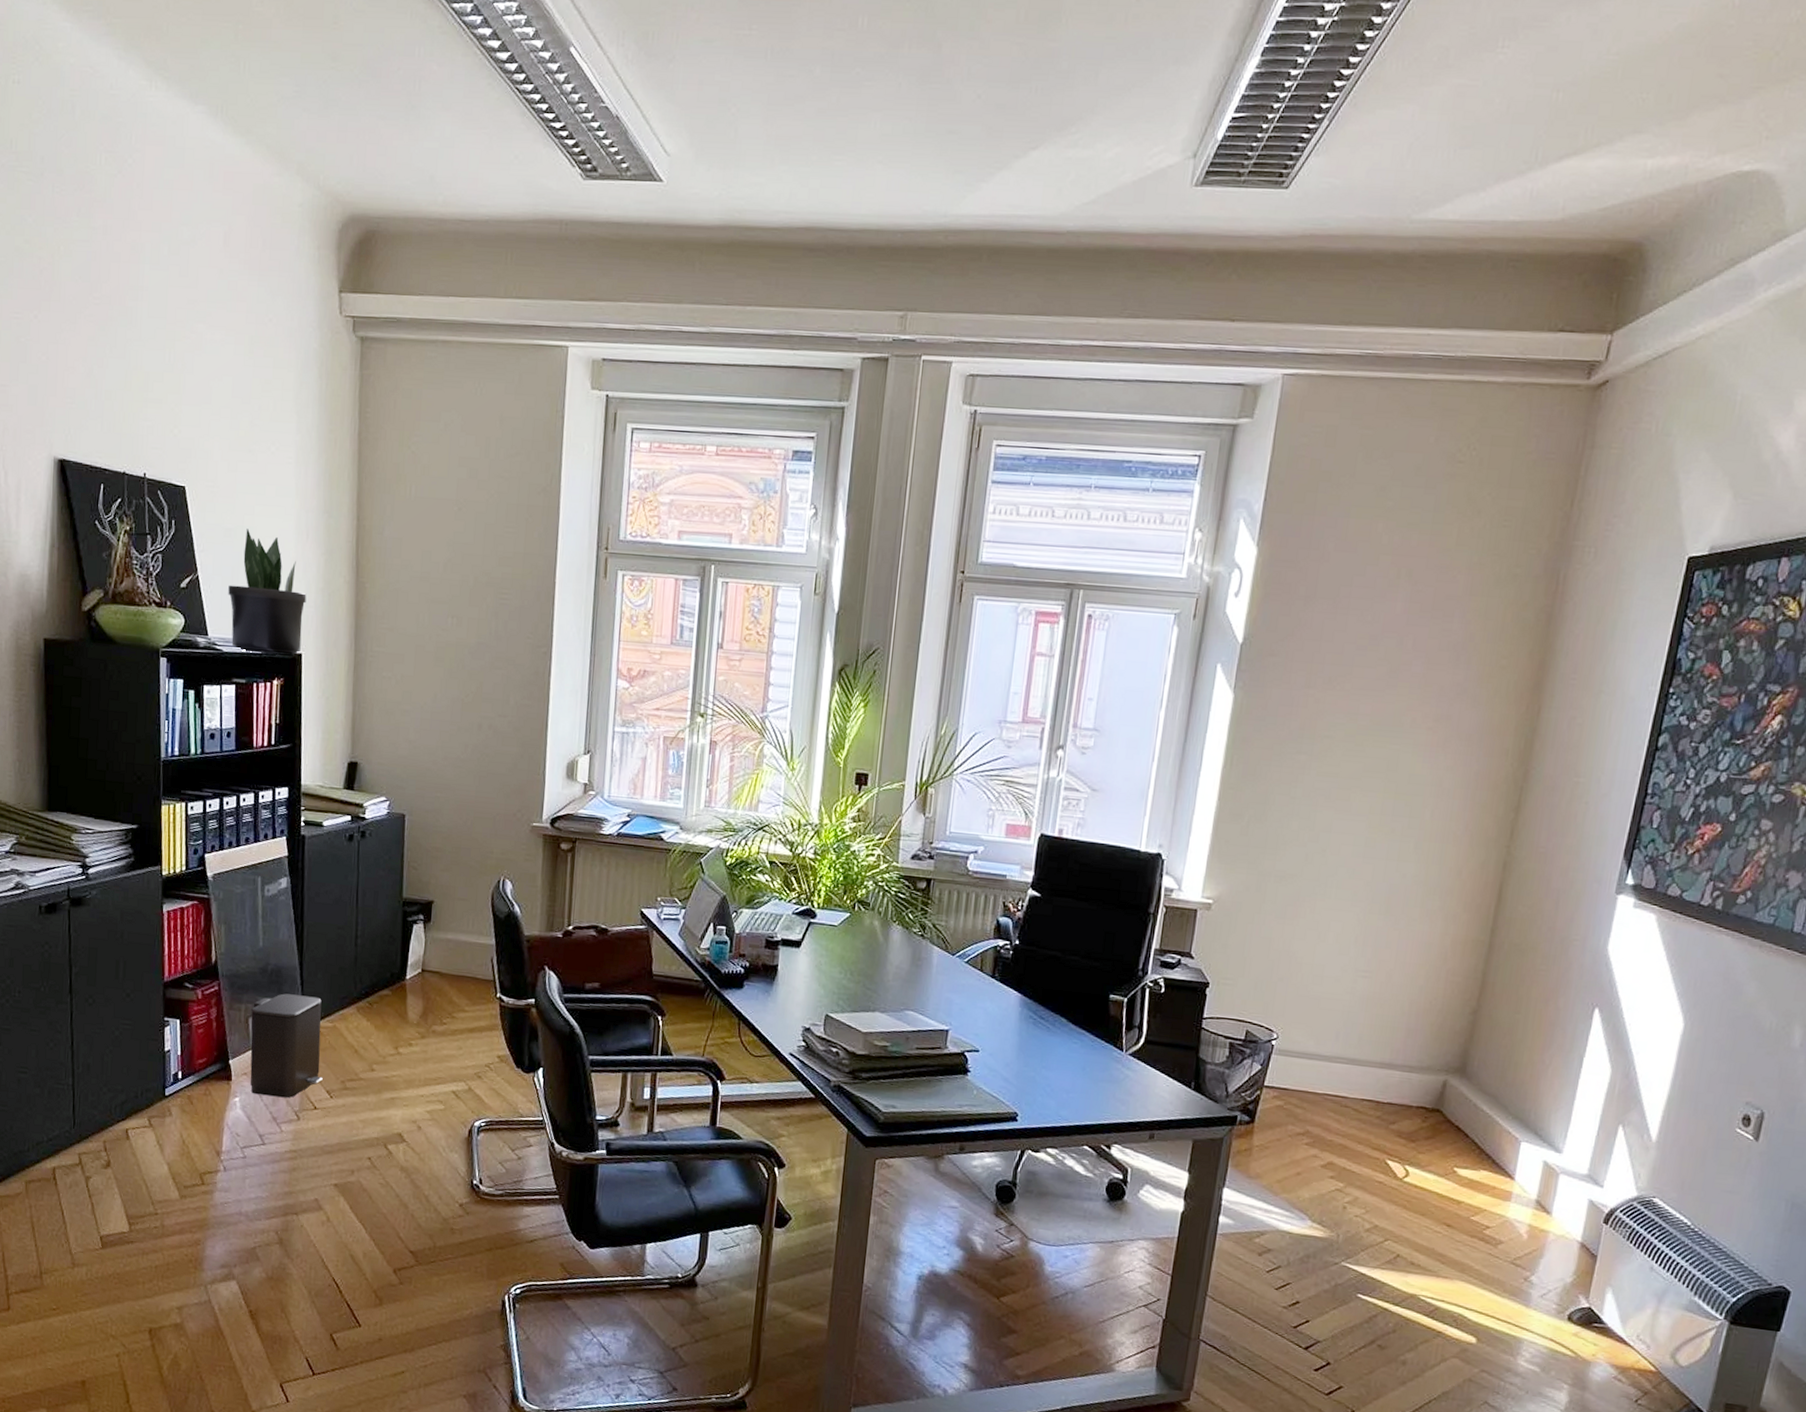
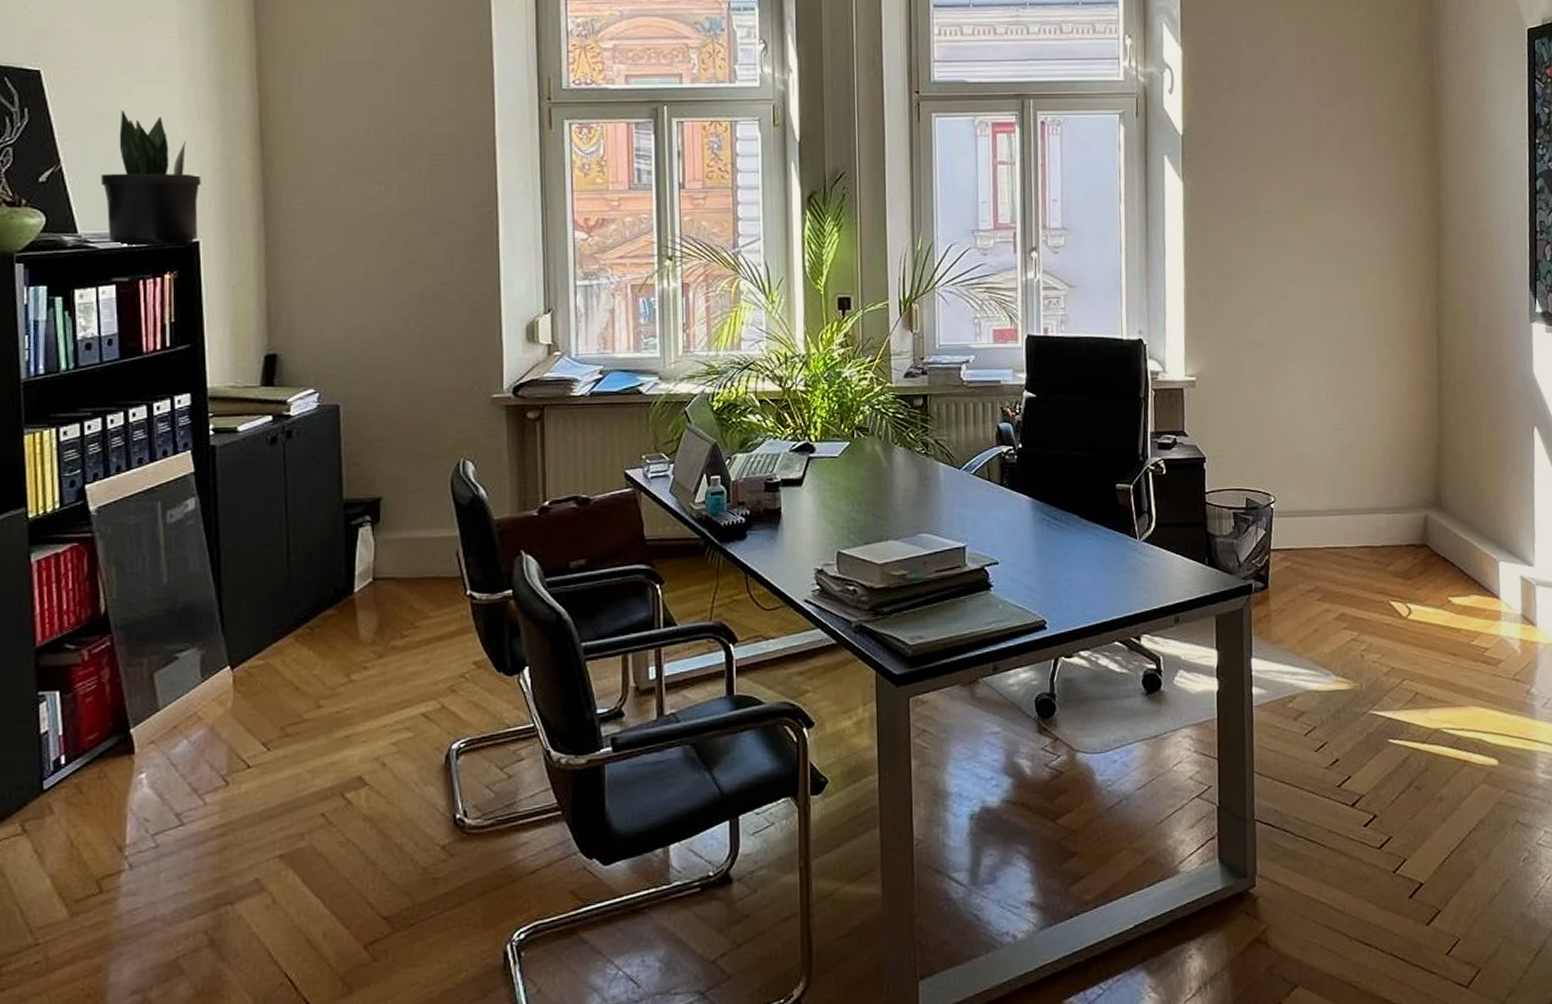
pedal bin: present [250,993,323,1098] -> none [157,632,256,765]

